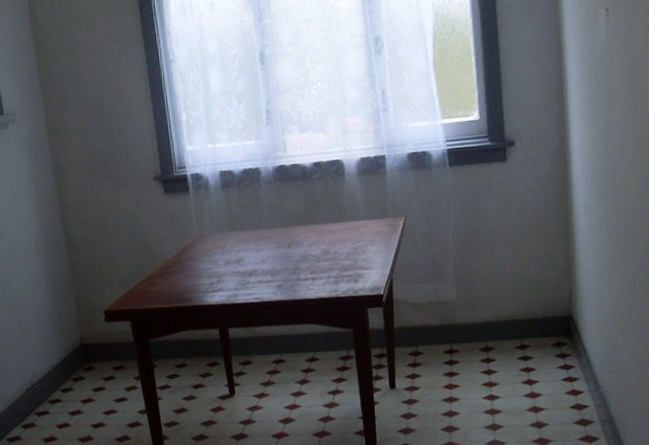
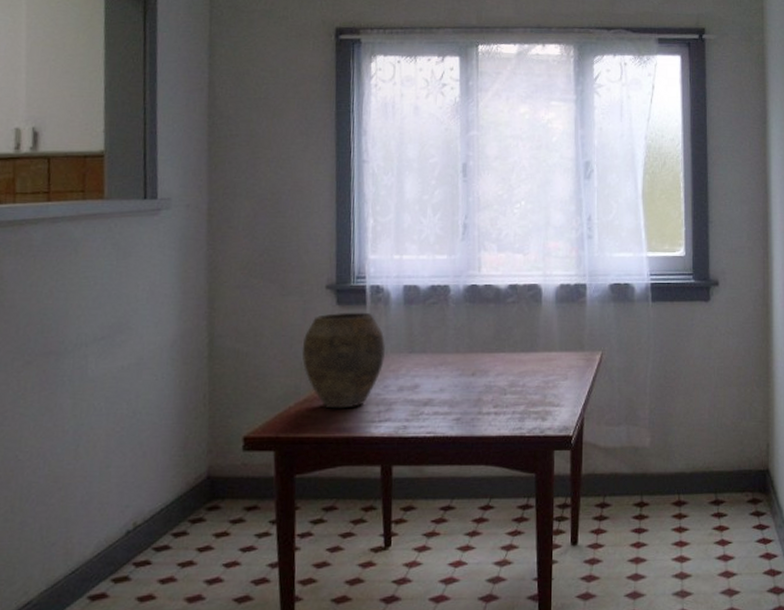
vase: none [140,198,212,283] -> present [302,312,386,409]

